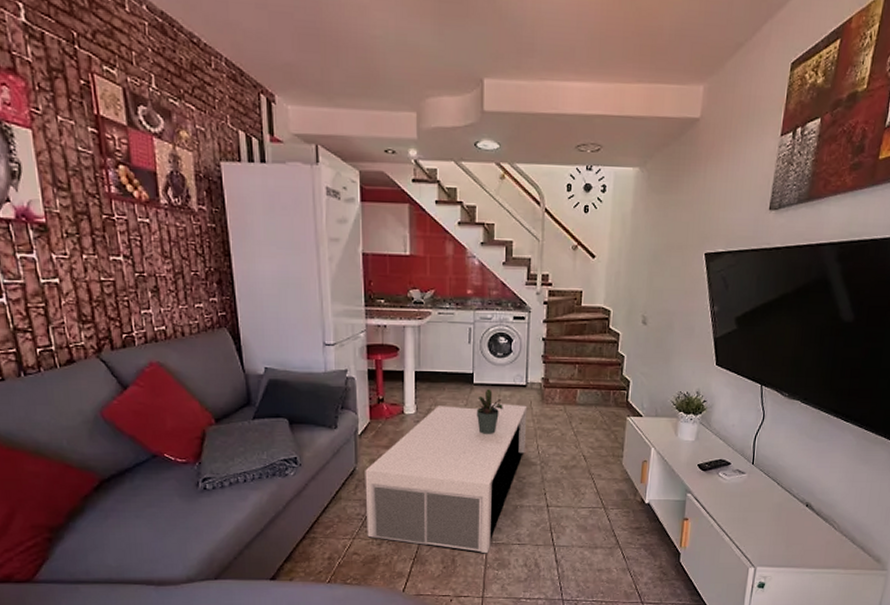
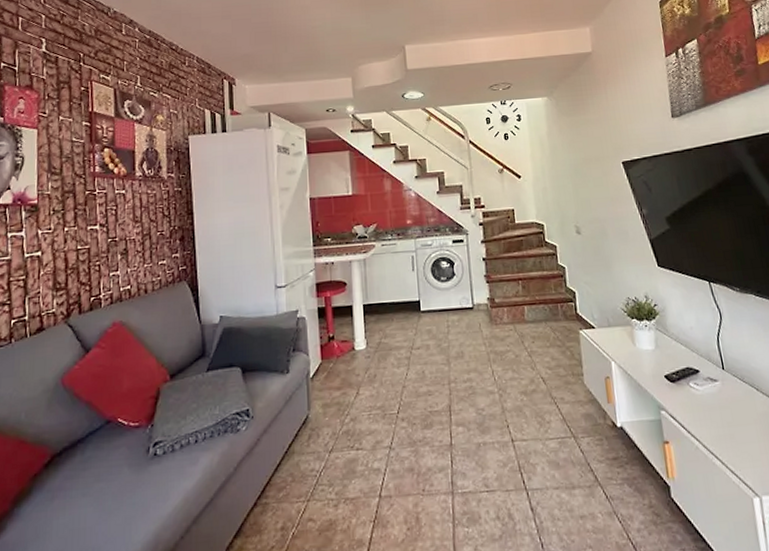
coffee table: present [365,403,528,554] -> none [318,328,481,508]
potted plant: present [476,389,503,435] -> none [425,315,453,365]

